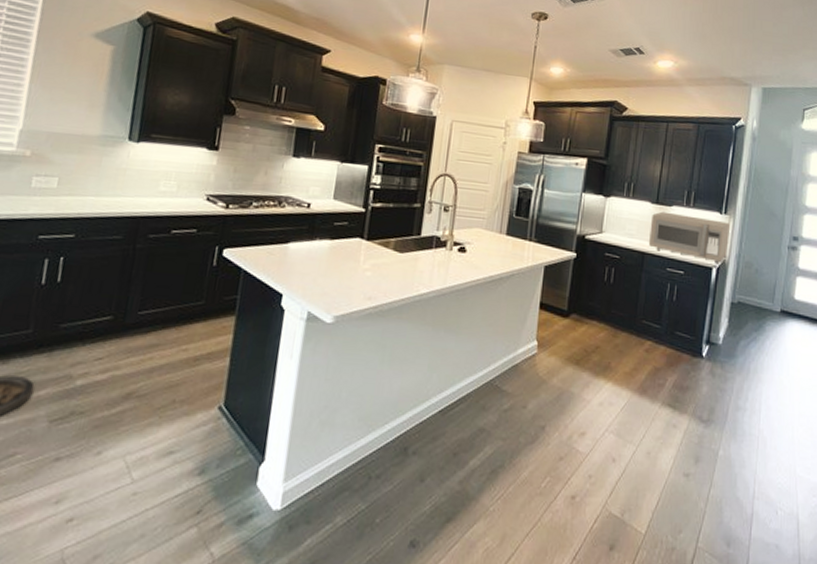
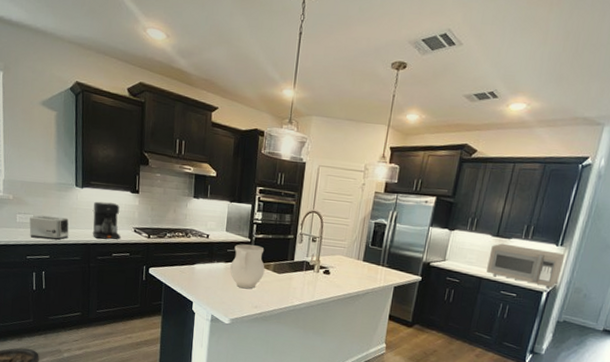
toaster: none [48,177,112,213] -> present [29,215,69,241]
coffee maker: none [144,160,189,211] -> present [92,201,121,240]
ceramic jug: none [336,215,384,274] -> present [230,244,265,289]

